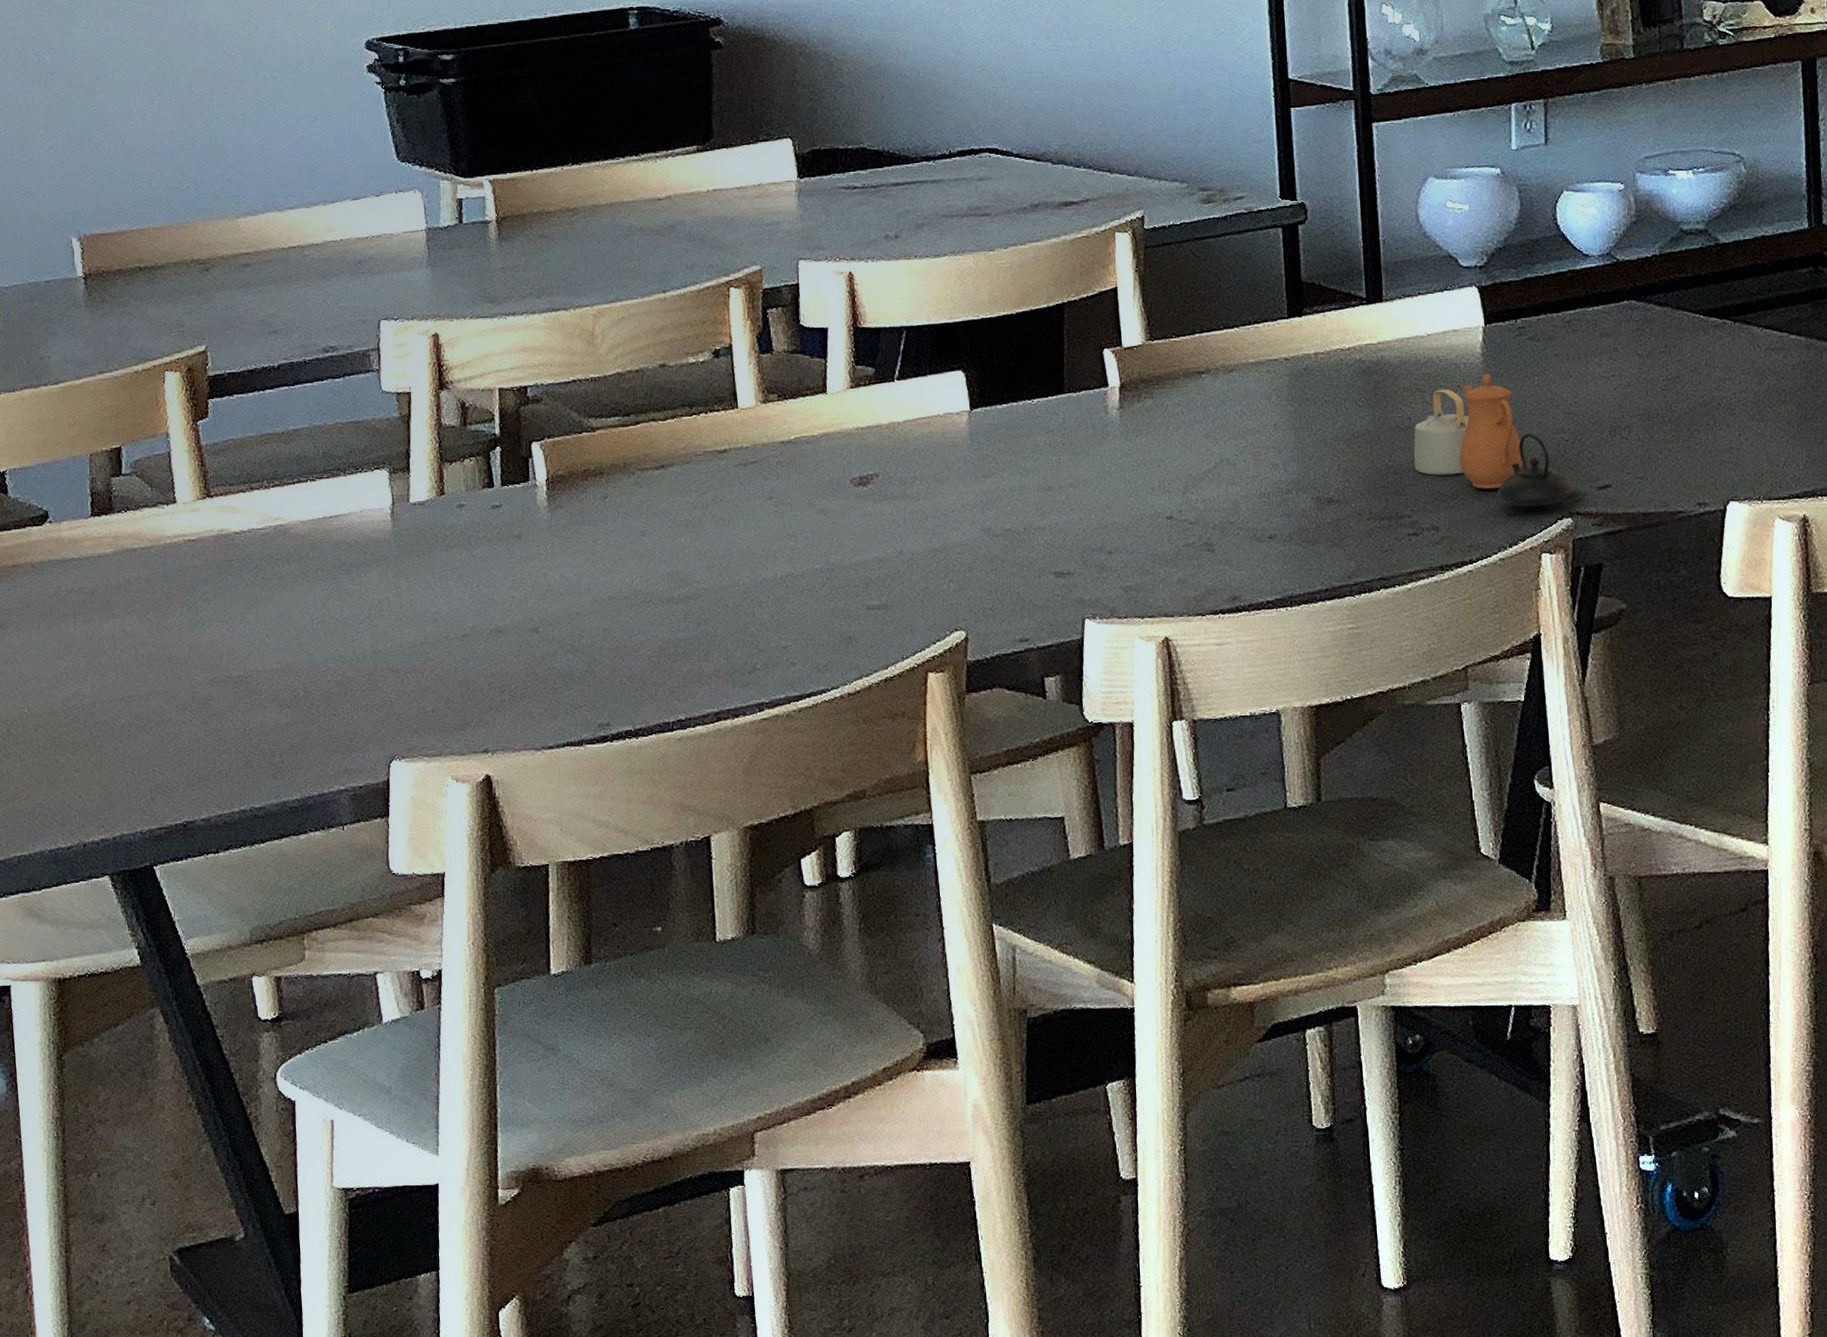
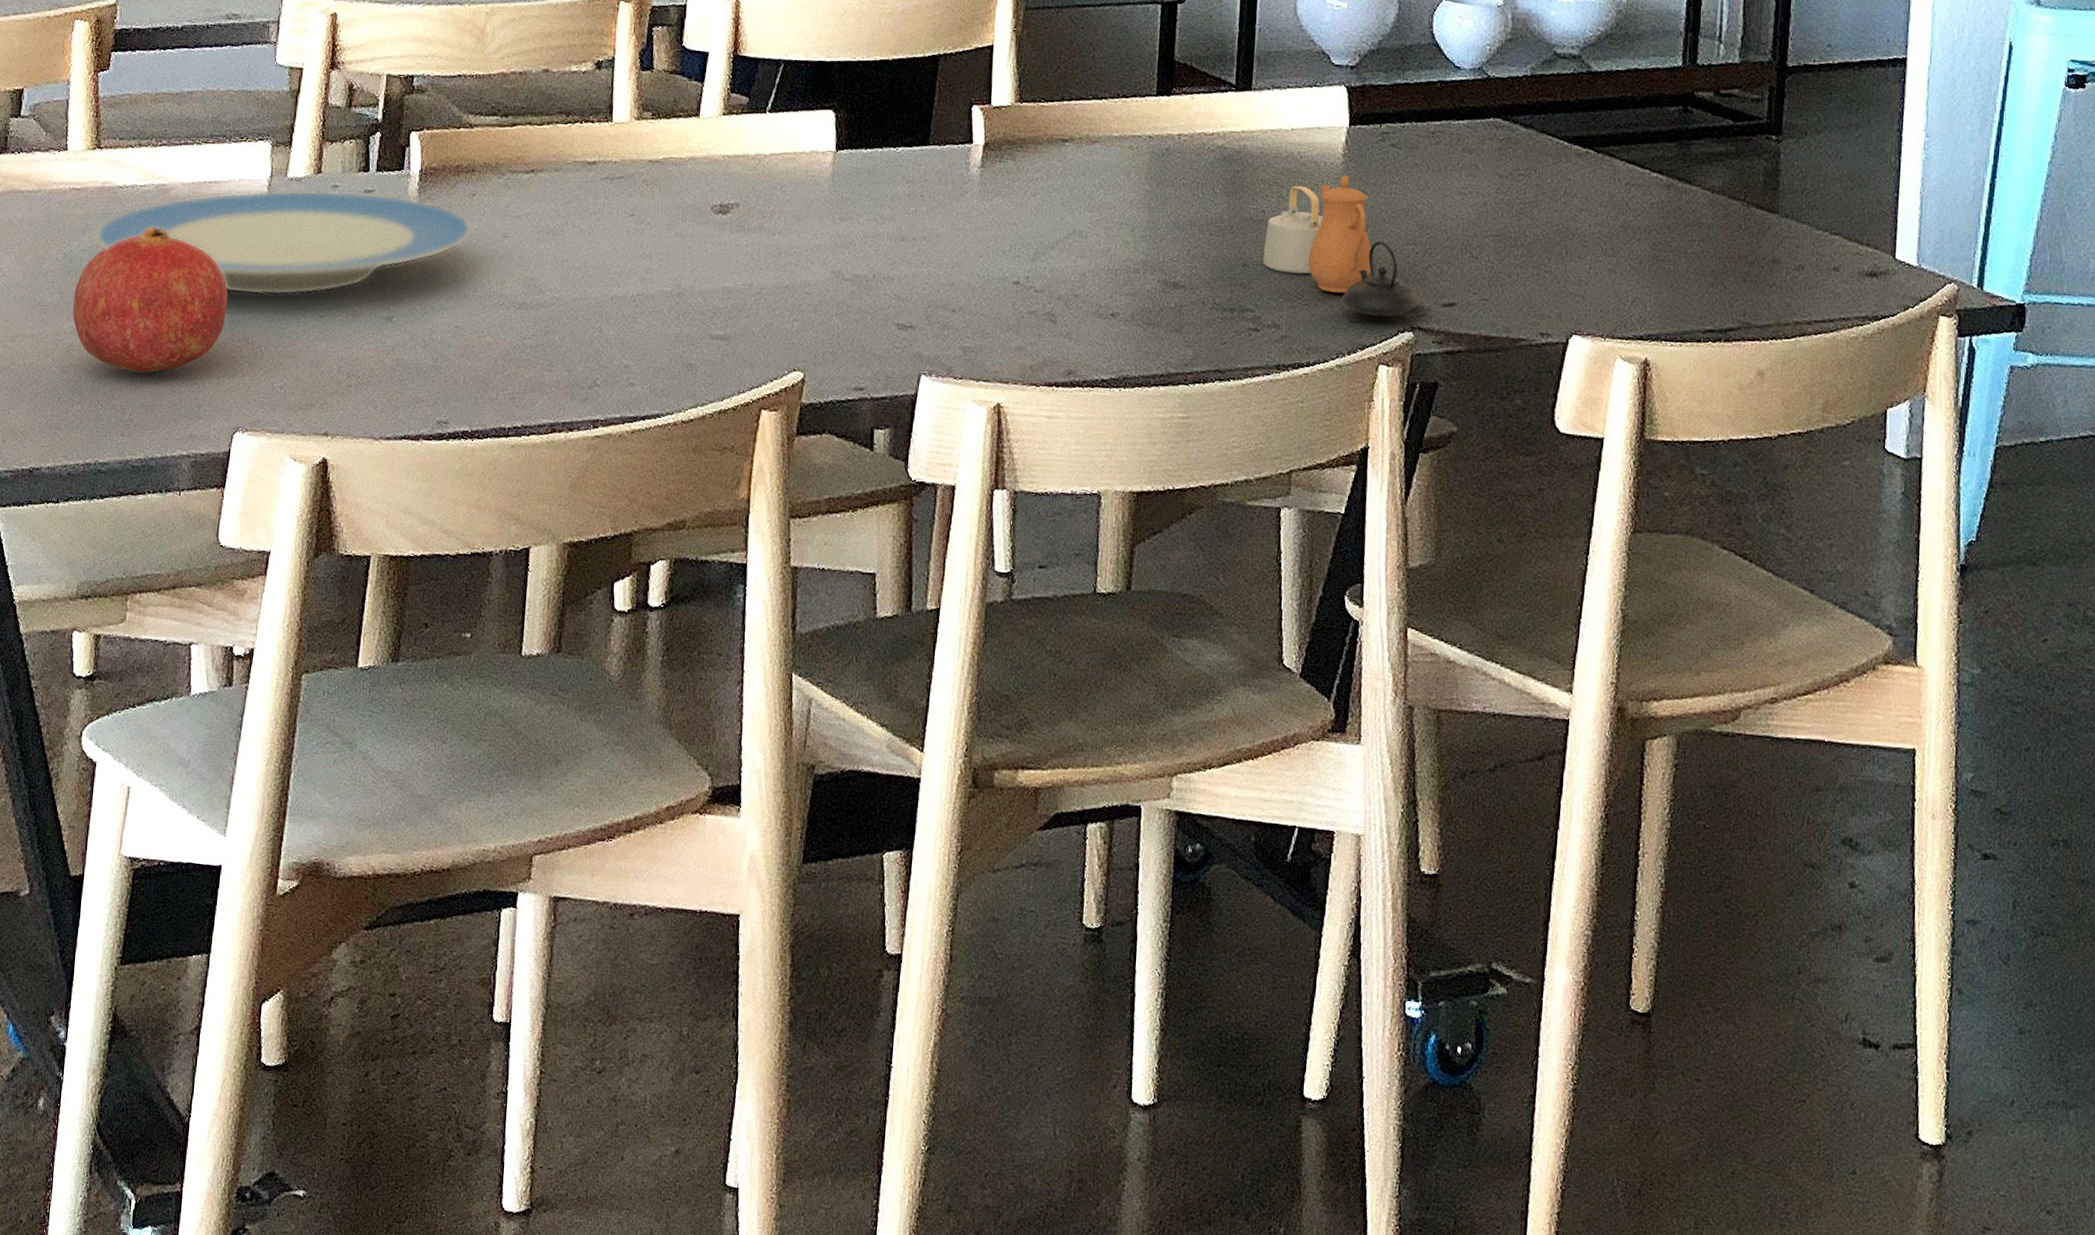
fruit: none [204,568,366,715] -> present [73,226,230,373]
plate: none [216,507,610,624] -> present [93,190,474,296]

